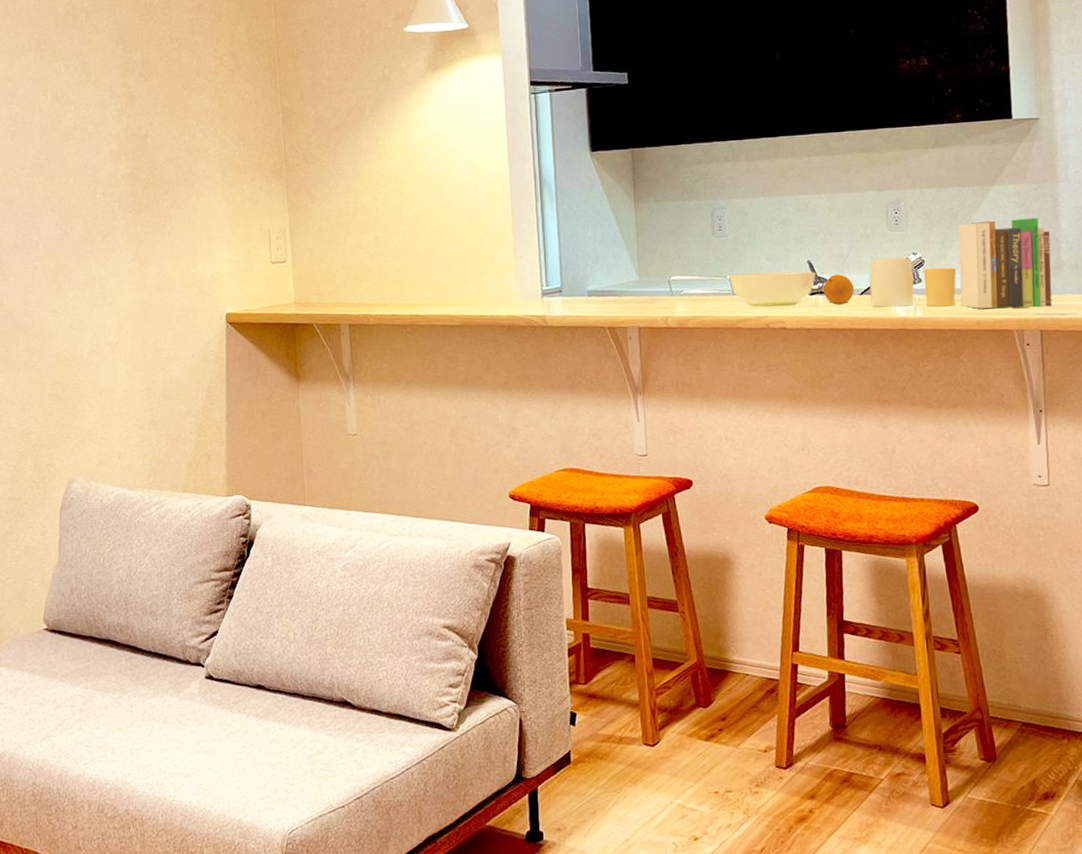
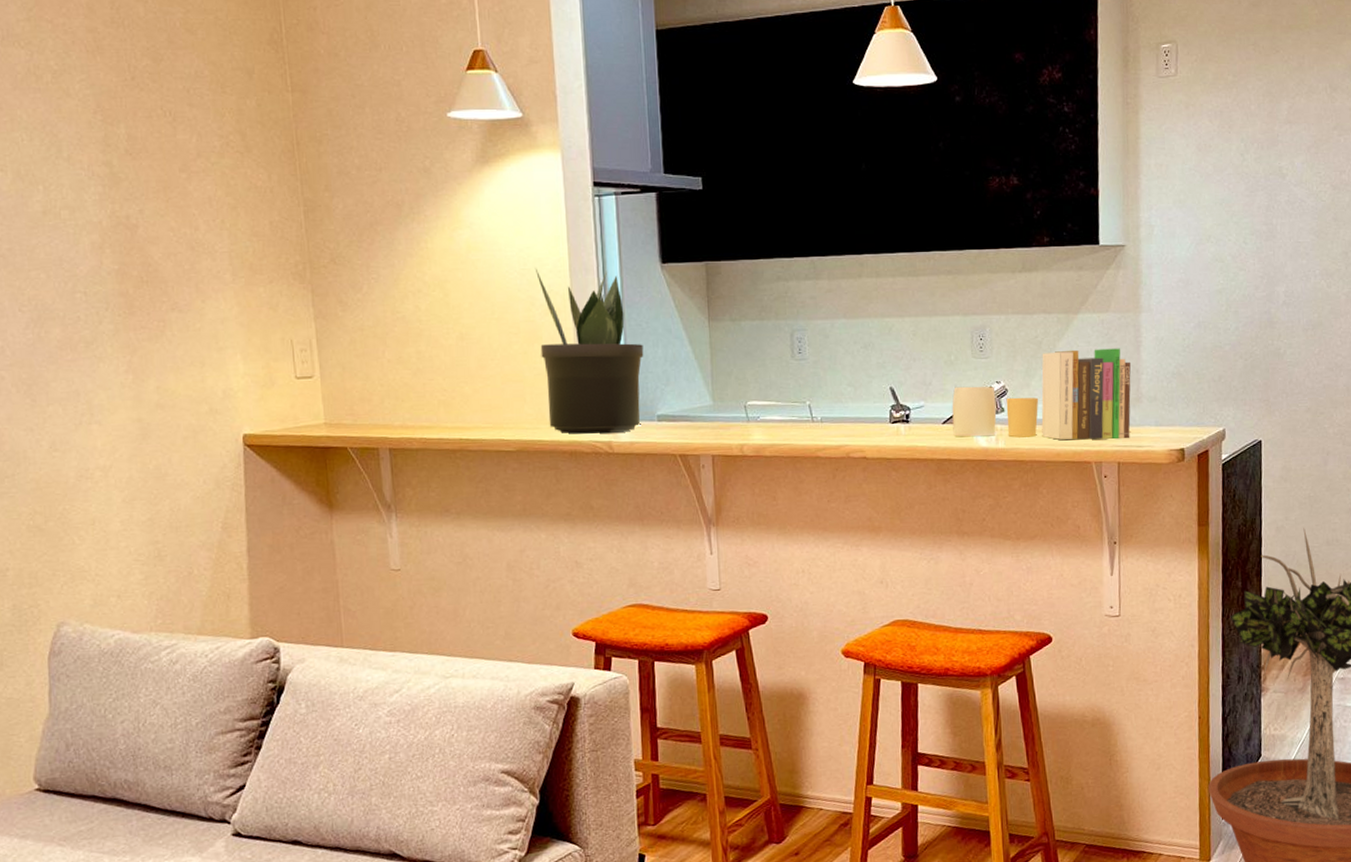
planter: none [478,160,575,309] -> present [534,268,644,434]
bowl: present [729,271,816,308] -> none [808,398,899,436]
fruit: present [822,274,854,305] -> none [905,402,936,434]

